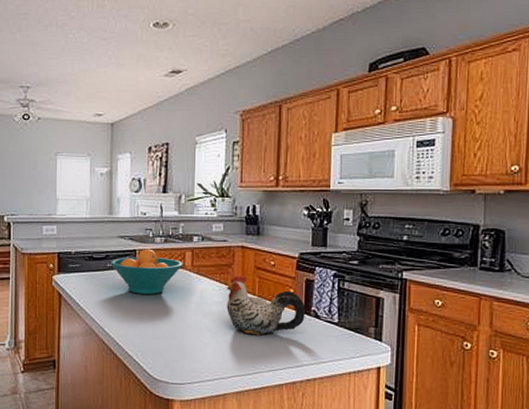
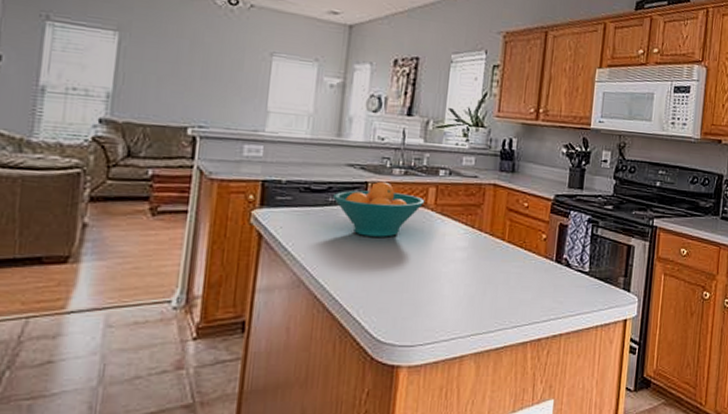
chicken figurine: present [226,276,305,336] -> none [471,218,557,287]

